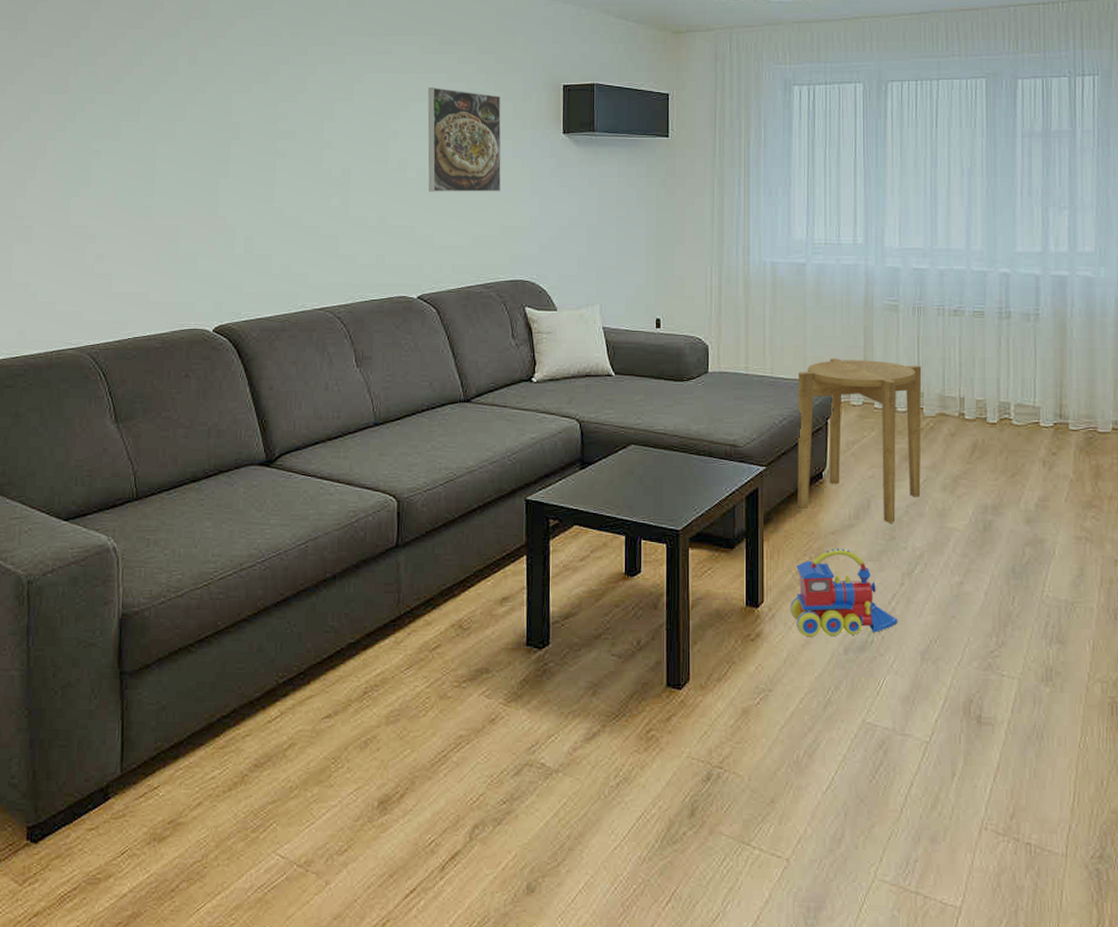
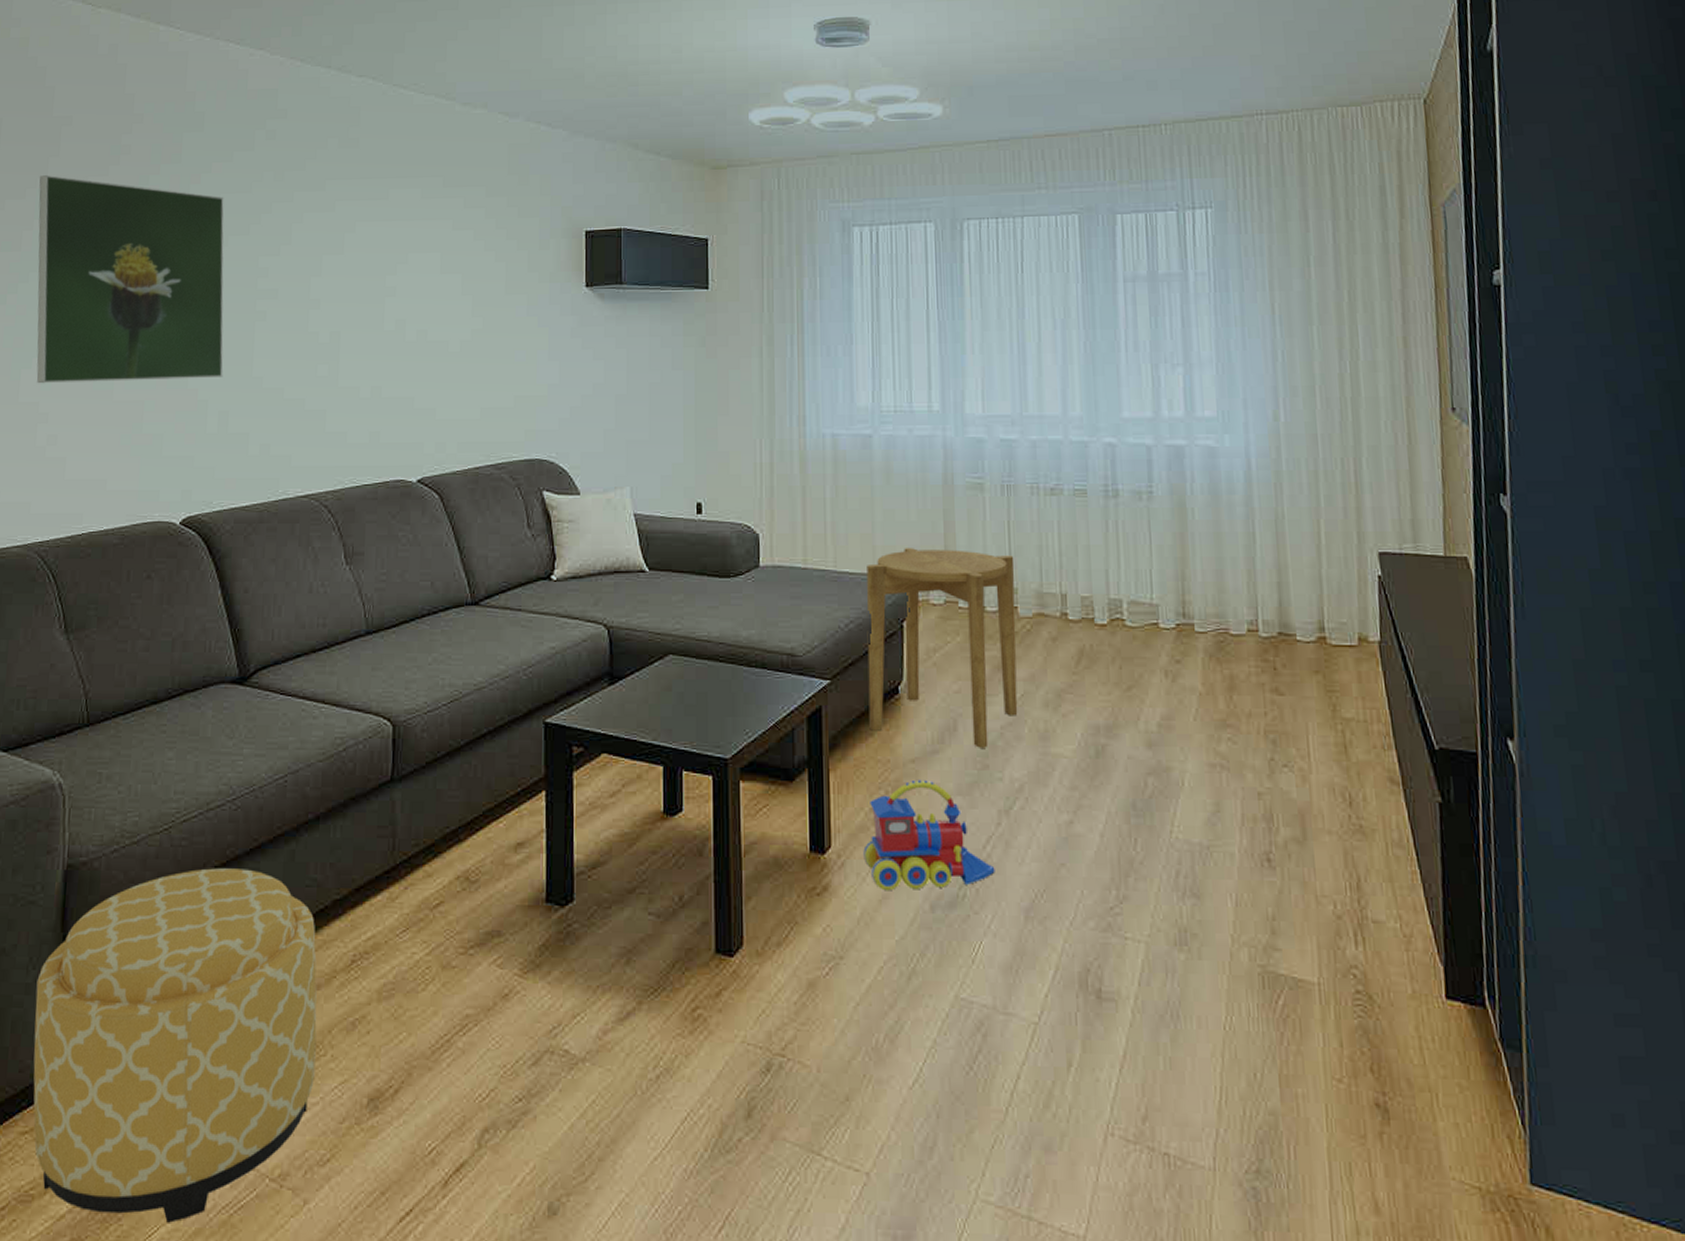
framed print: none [82,27,249,210] -> present [36,175,224,384]
ottoman: none [97,617,335,900] -> present [33,868,317,1223]
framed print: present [428,87,501,192] -> none [429,236,515,357]

